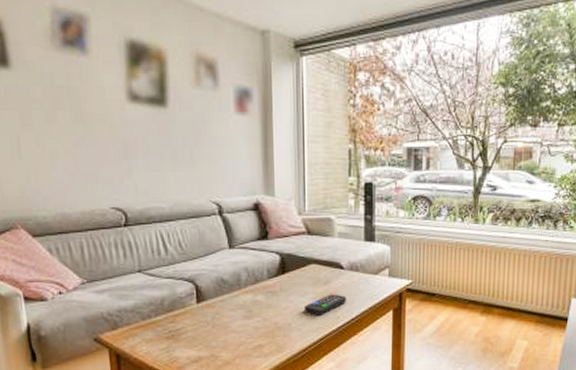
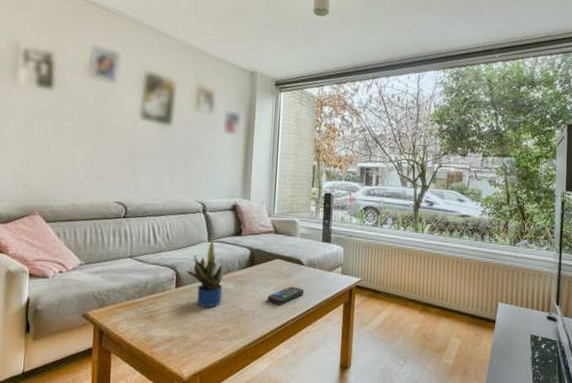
potted plant: none [207,243,256,322] -> present [186,237,228,307]

